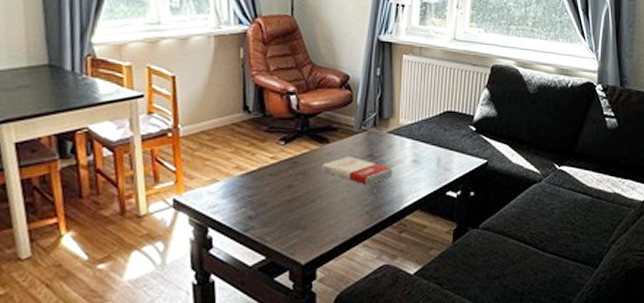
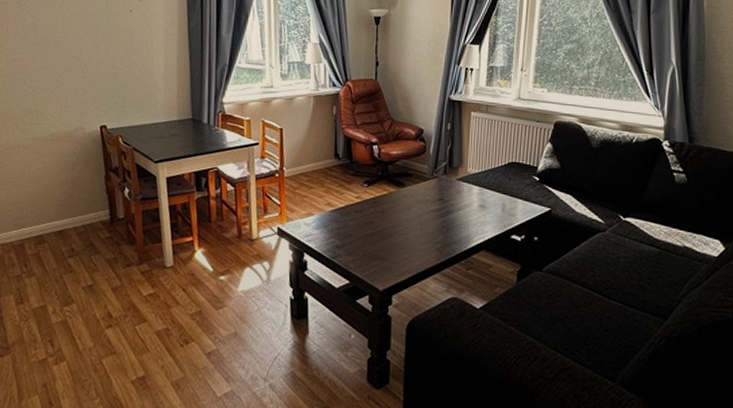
book: present [321,156,393,186] -> none [398,199,462,226]

